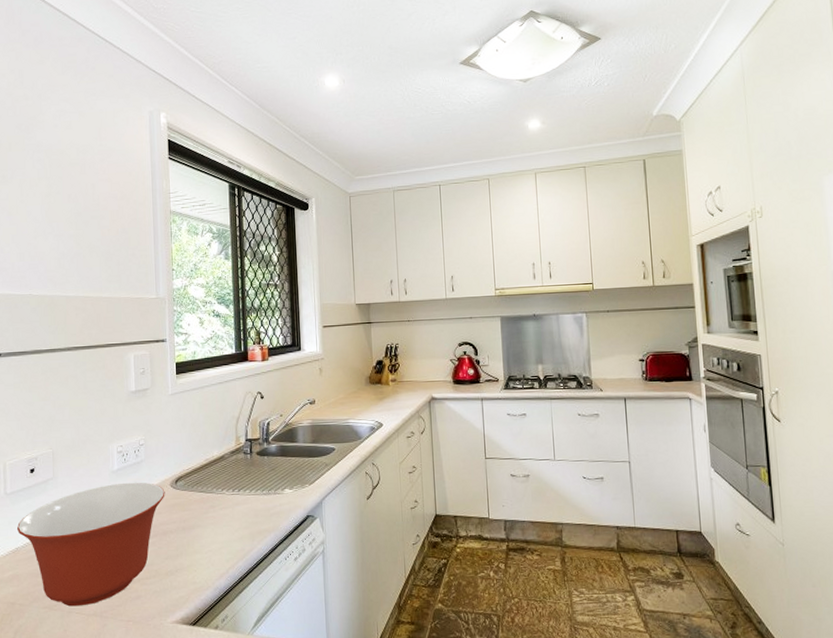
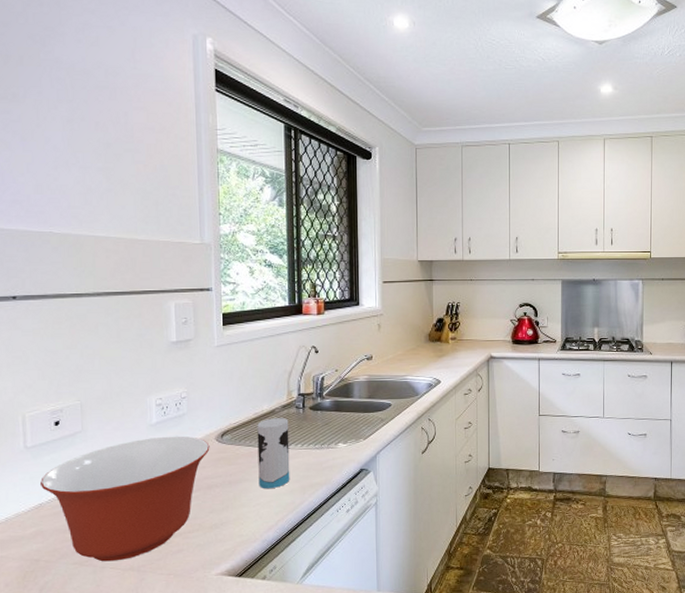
cup: none [208,463,240,536] -> present [257,418,290,489]

